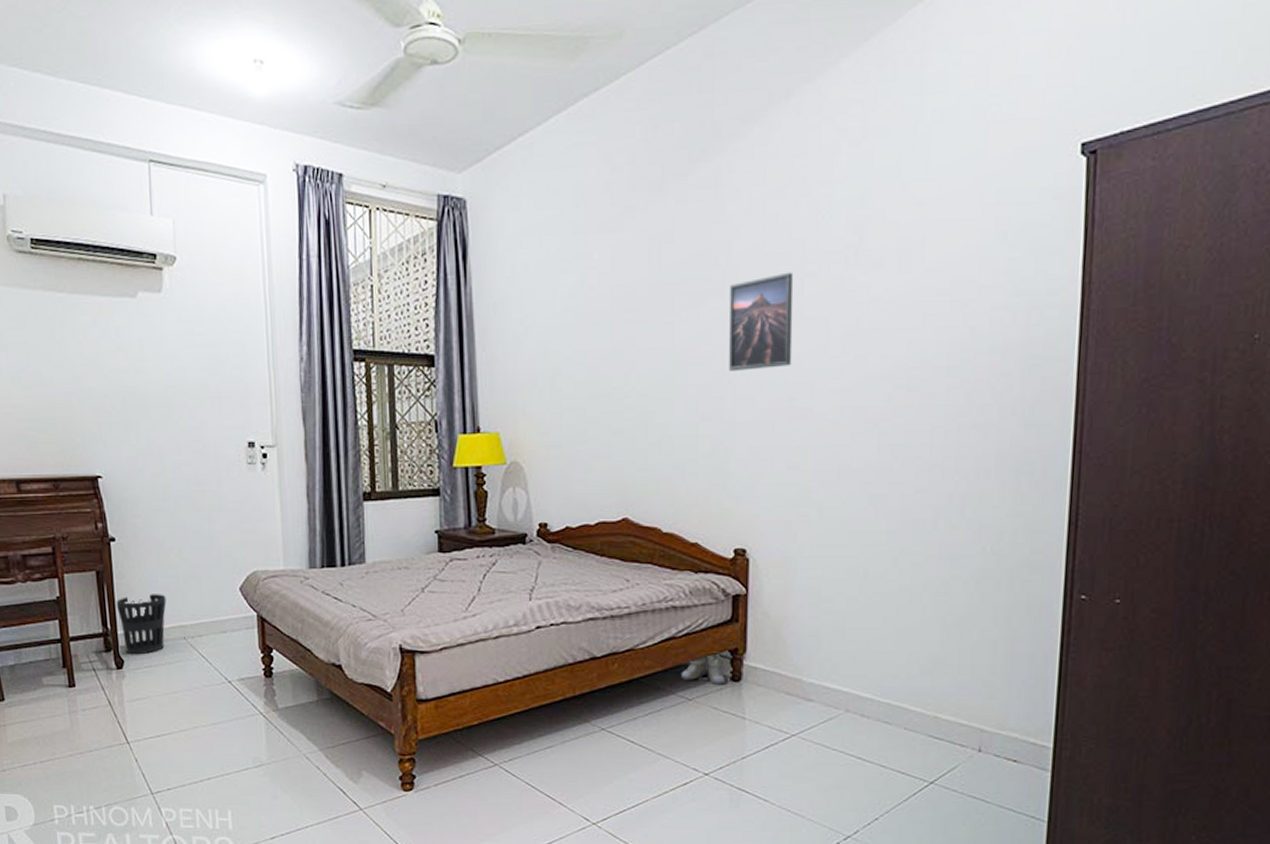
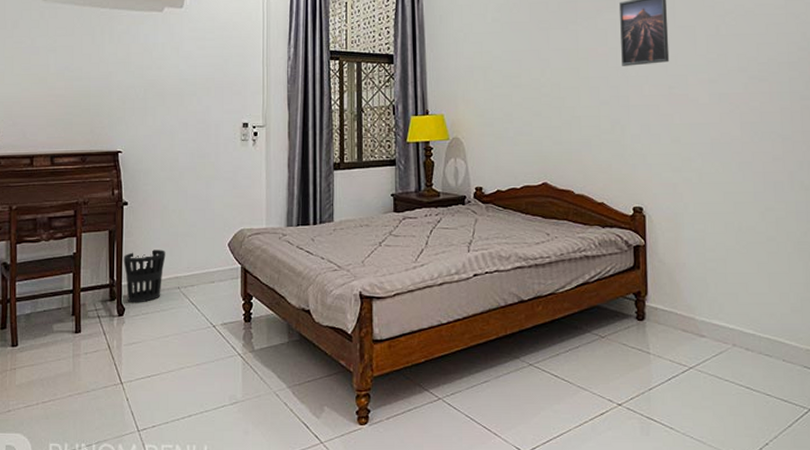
boots: present [681,651,727,686] -> none [595,294,632,325]

